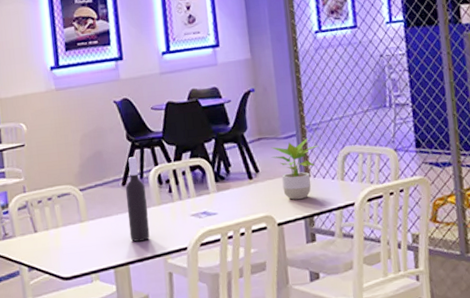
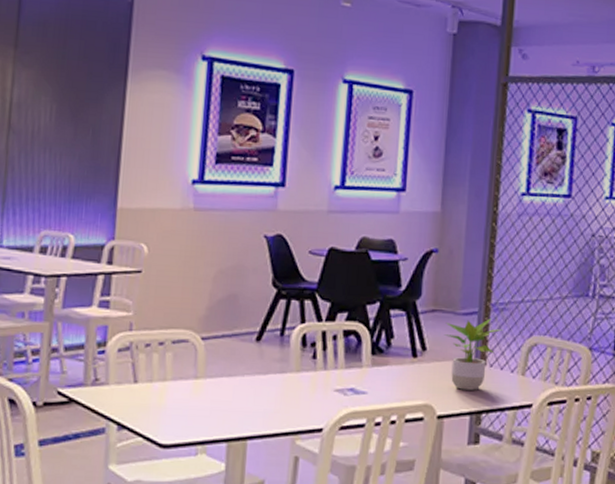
wine bottle: present [125,156,150,242] -> none [254,307,284,413]

